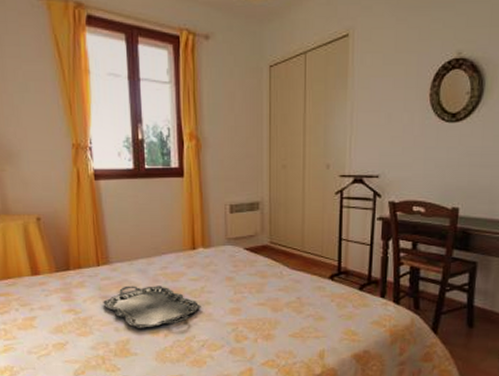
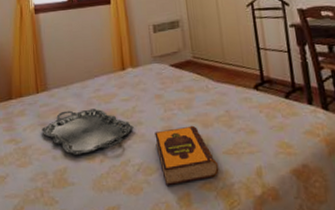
hardback book: none [222,309,283,362] -> present [154,125,219,187]

